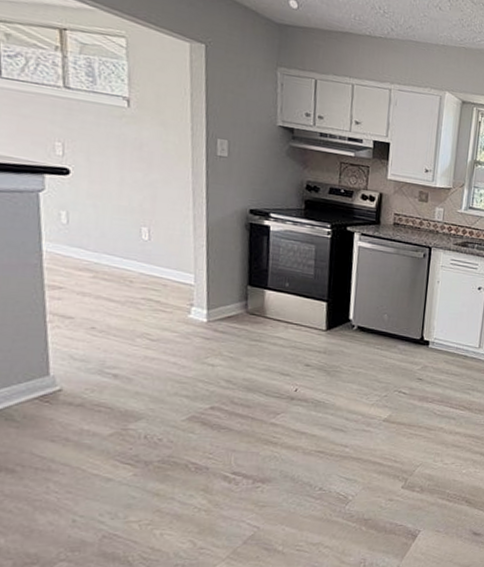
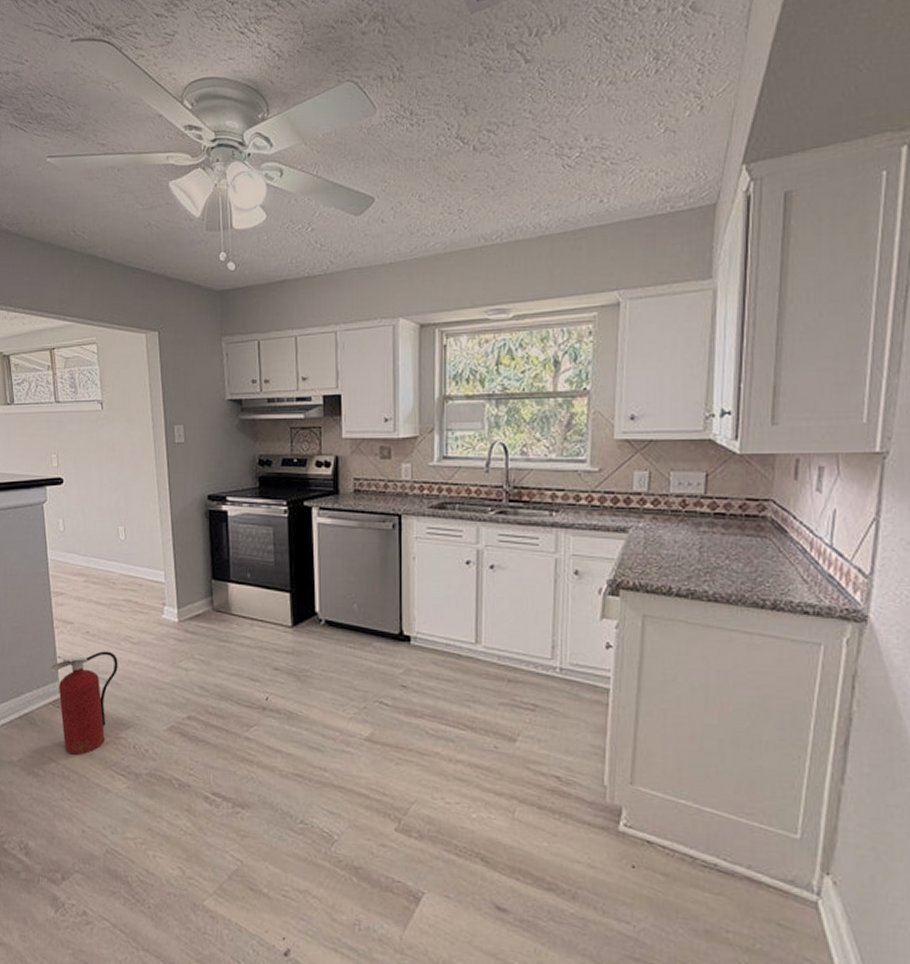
fire extinguisher: none [38,347,131,448] -> present [50,651,118,755]

